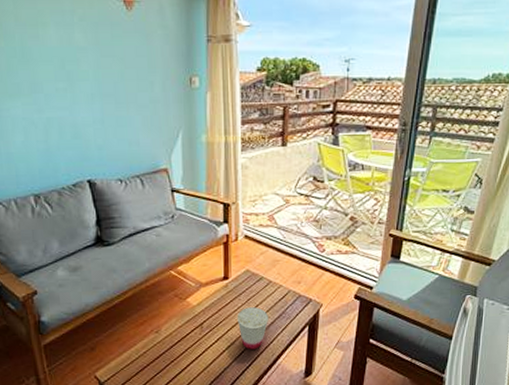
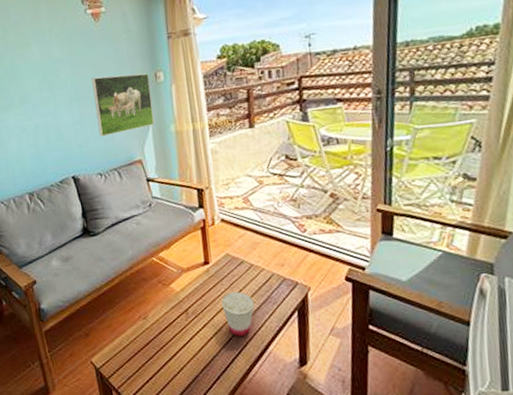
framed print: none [119,74,185,140] -> present [92,73,154,137]

